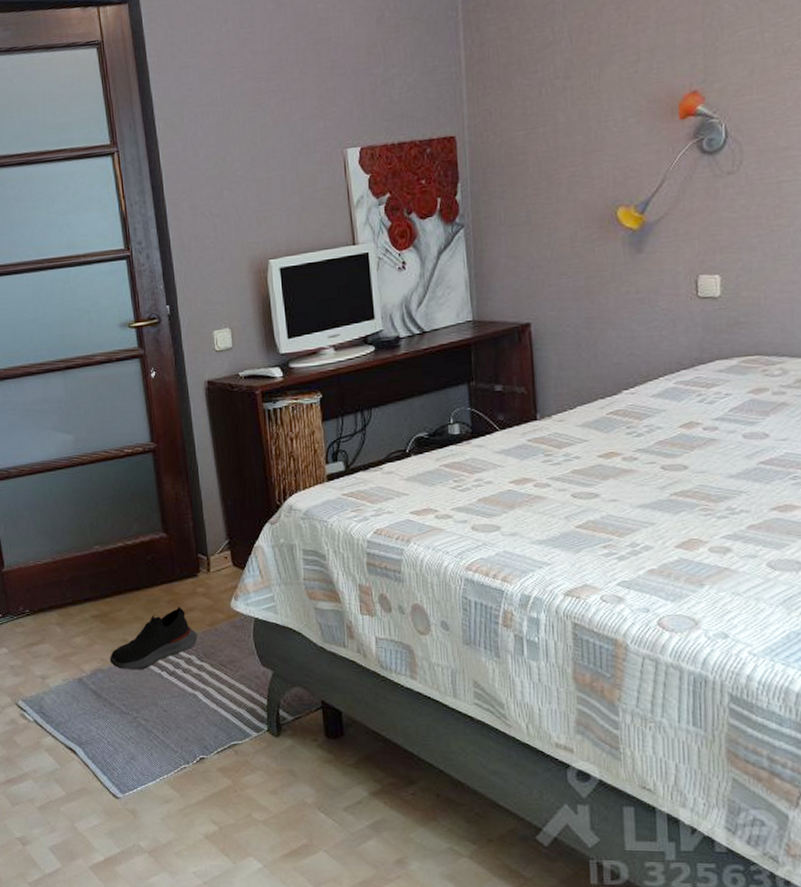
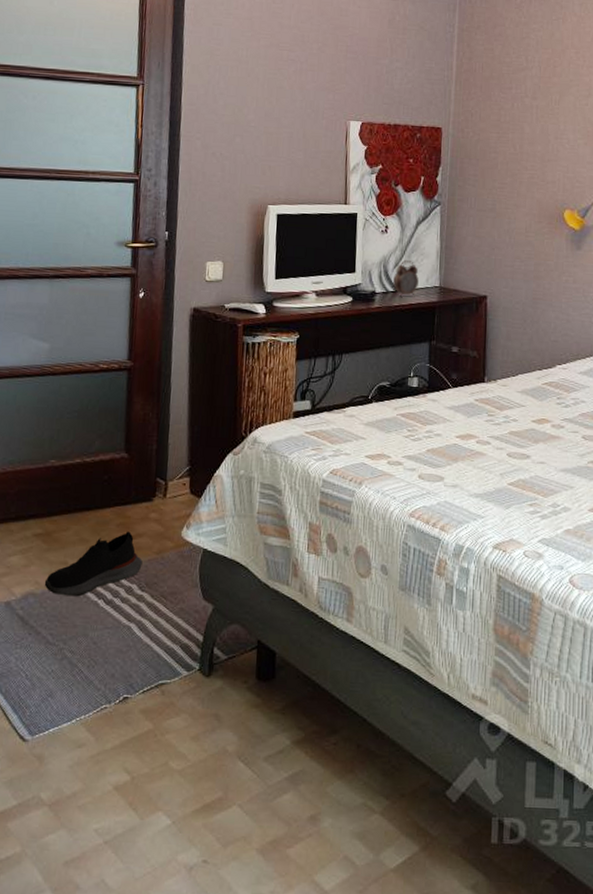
alarm clock: none [418,296,448,338] -> present [393,260,419,297]

